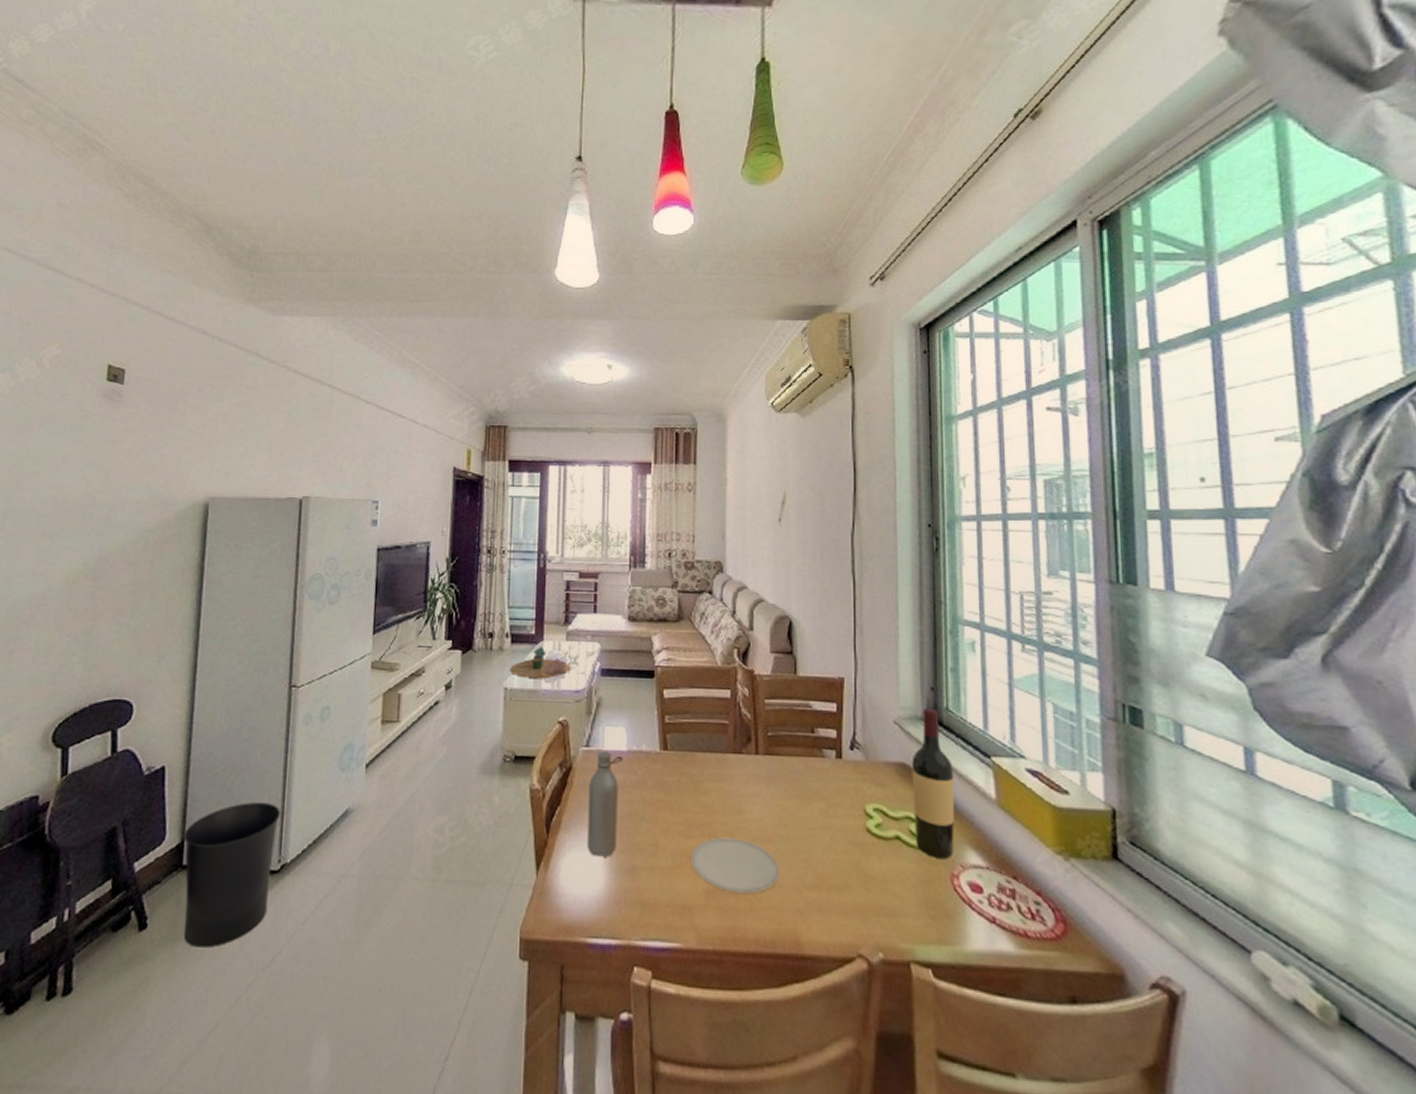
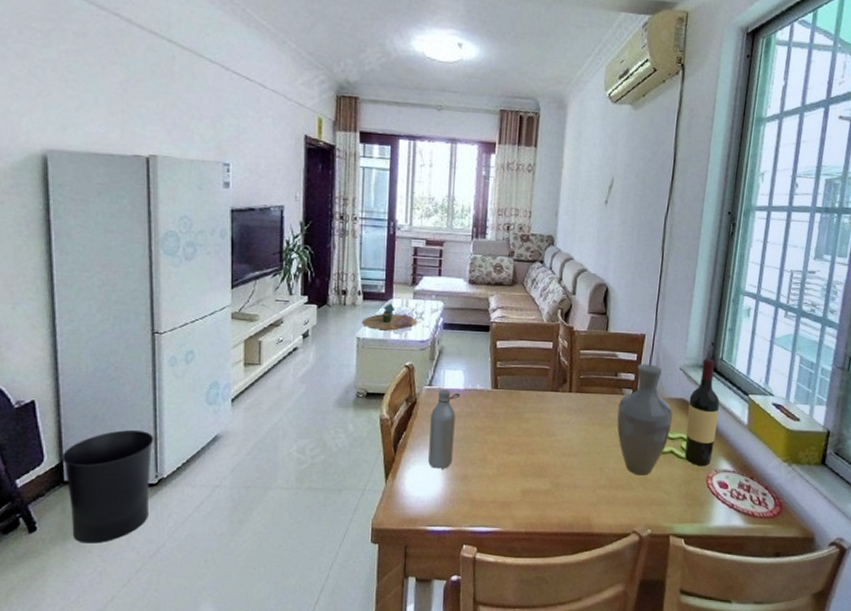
plate: present [691,837,780,895] -> none [512,453,581,493]
vase: none [818,716,893,871] -> present [616,364,673,476]

